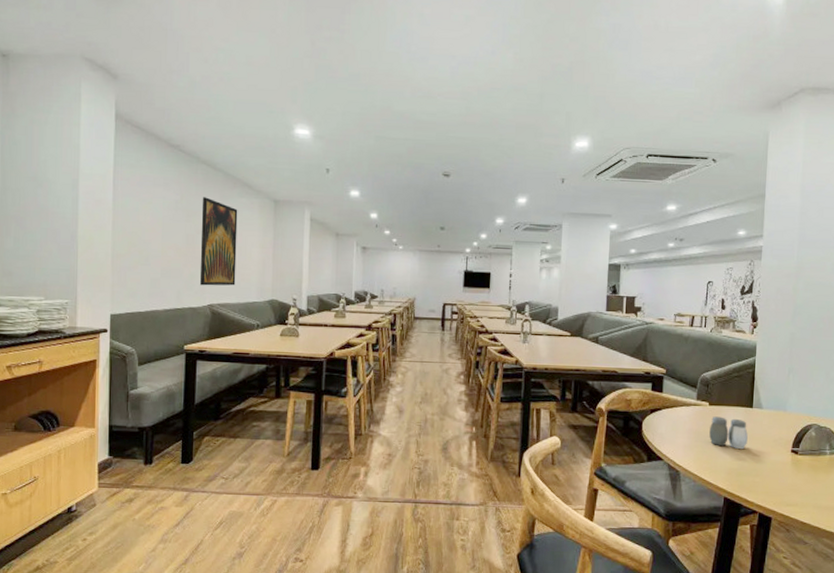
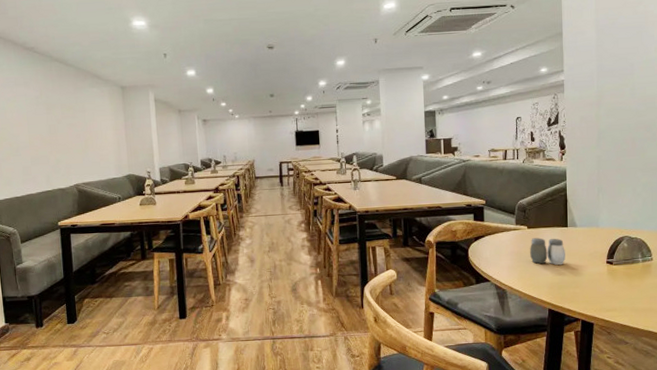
wall art: present [199,197,238,286] -> none [58,90,96,169]

